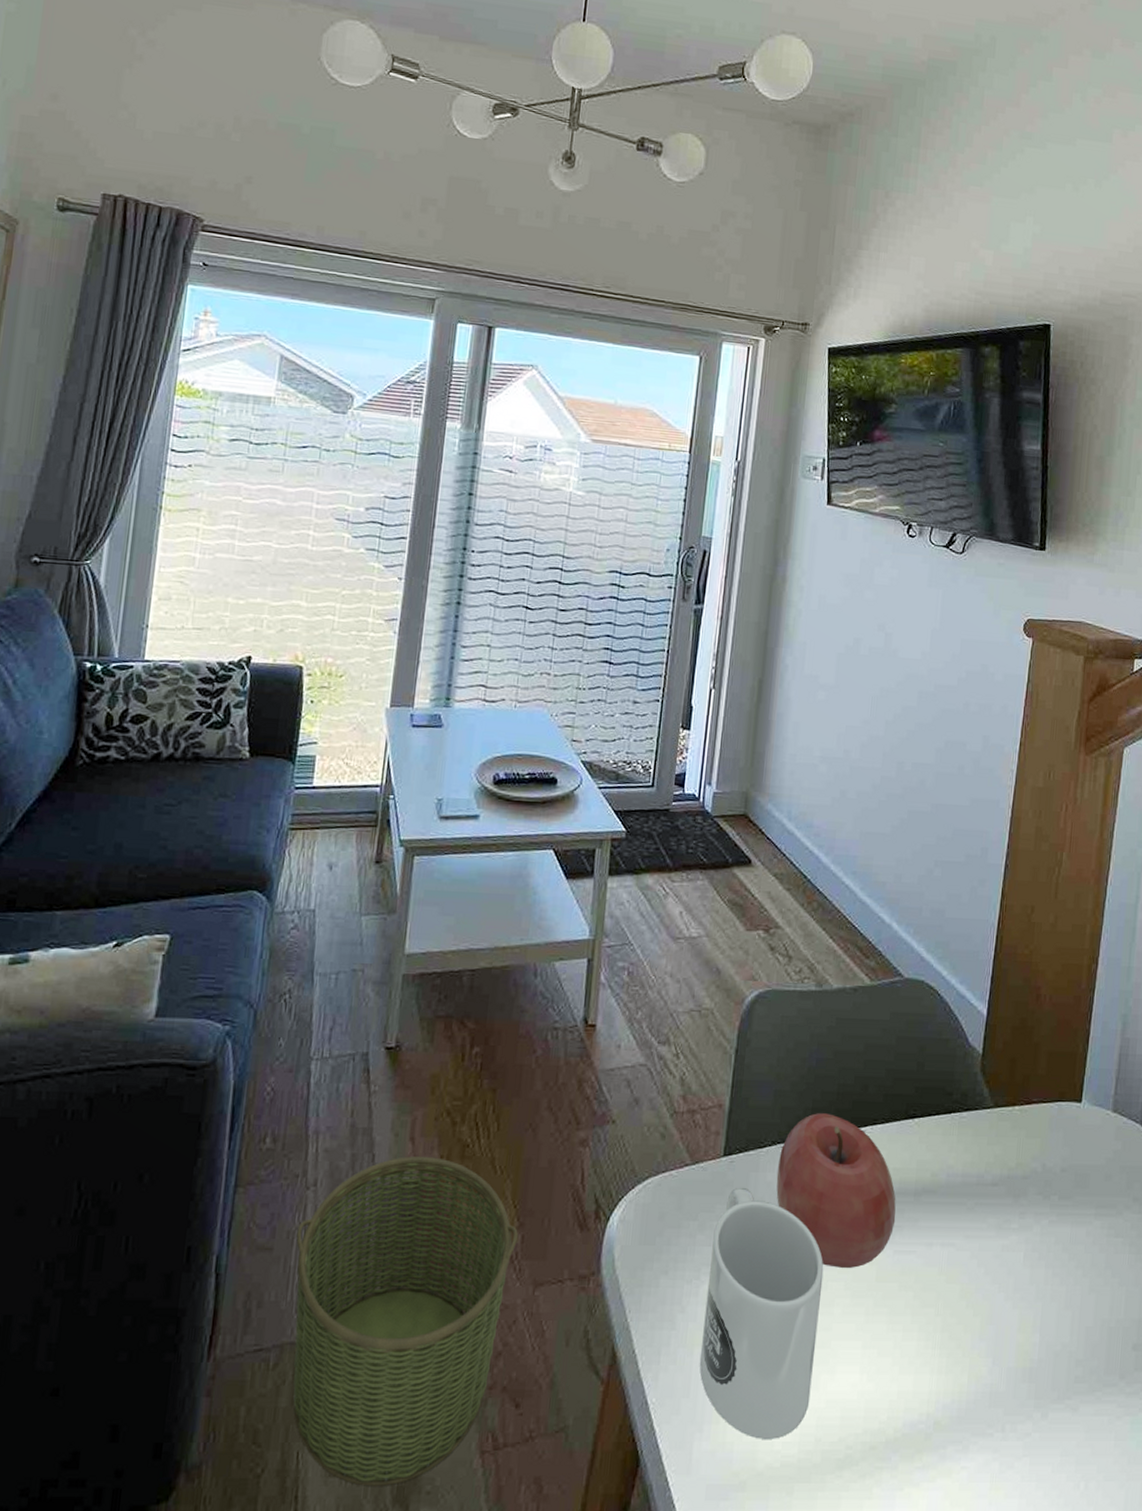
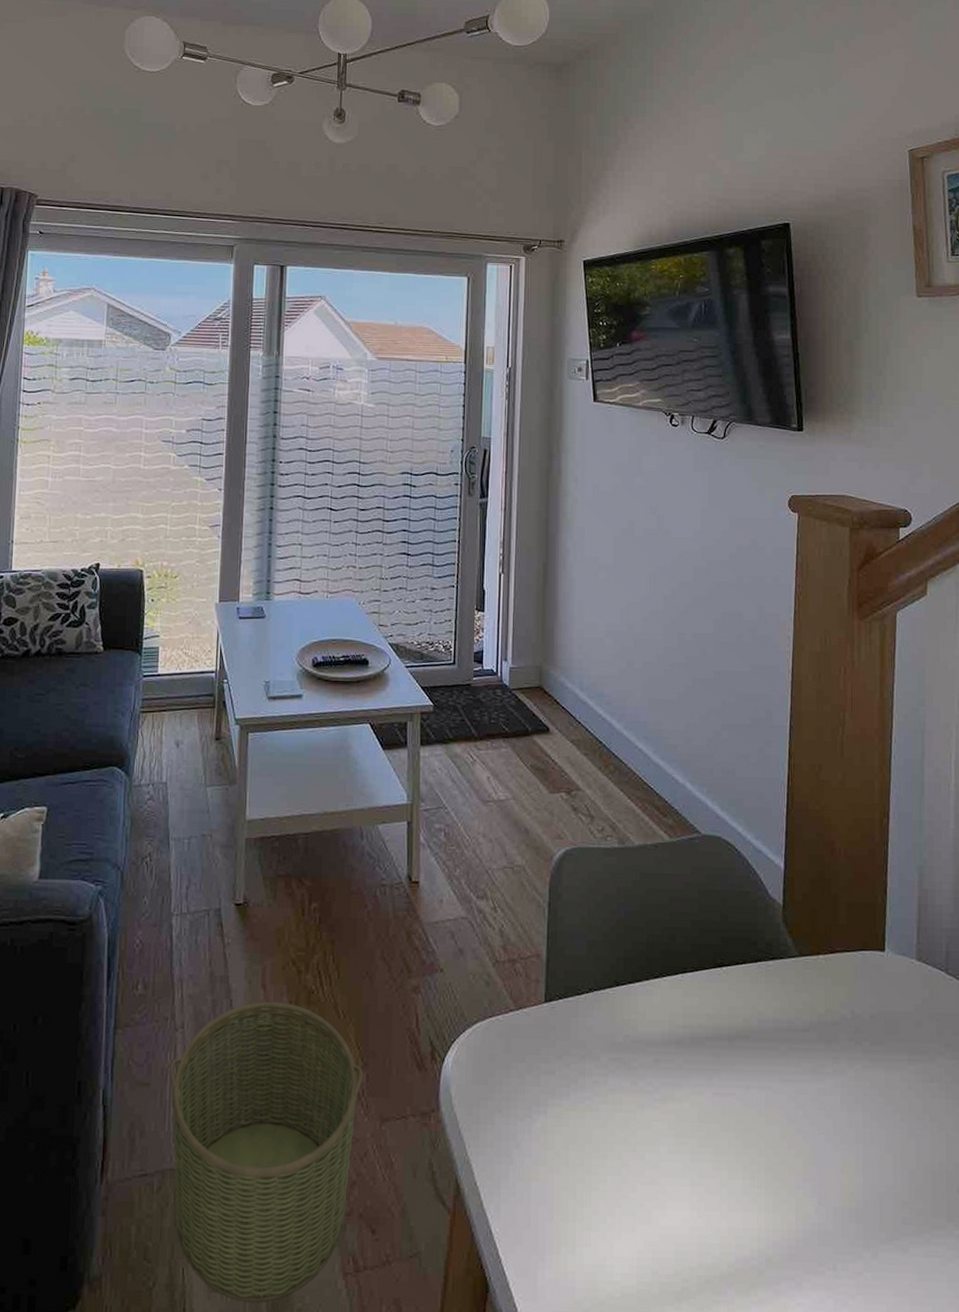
mug: present [700,1188,824,1439] -> none [537,1032,647,1270]
fruit: present [776,1113,896,1268] -> none [596,962,712,1109]

